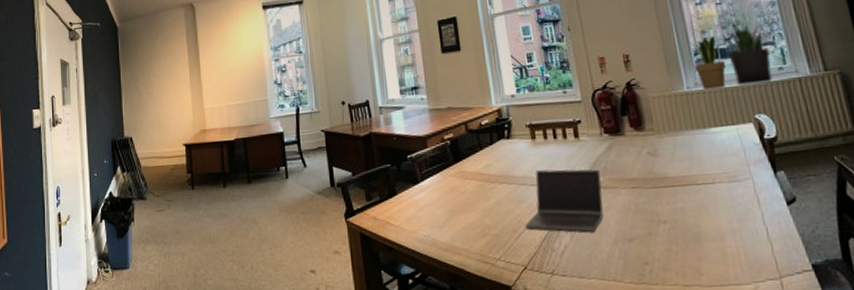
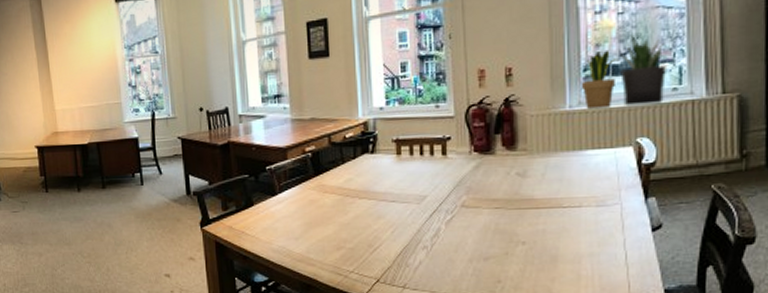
laptop computer: present [524,169,604,232] -> none [381,186,465,249]

